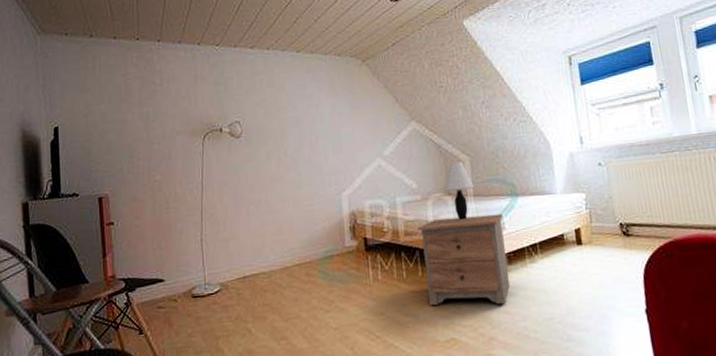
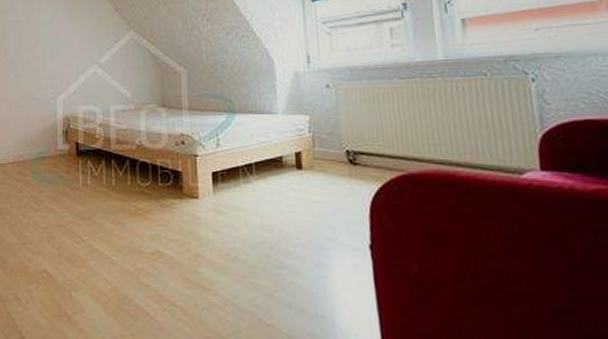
nightstand: present [417,213,511,306] -> none [129,130,222,223]
table lamp: present [444,162,474,220] -> none [158,74,189,133]

